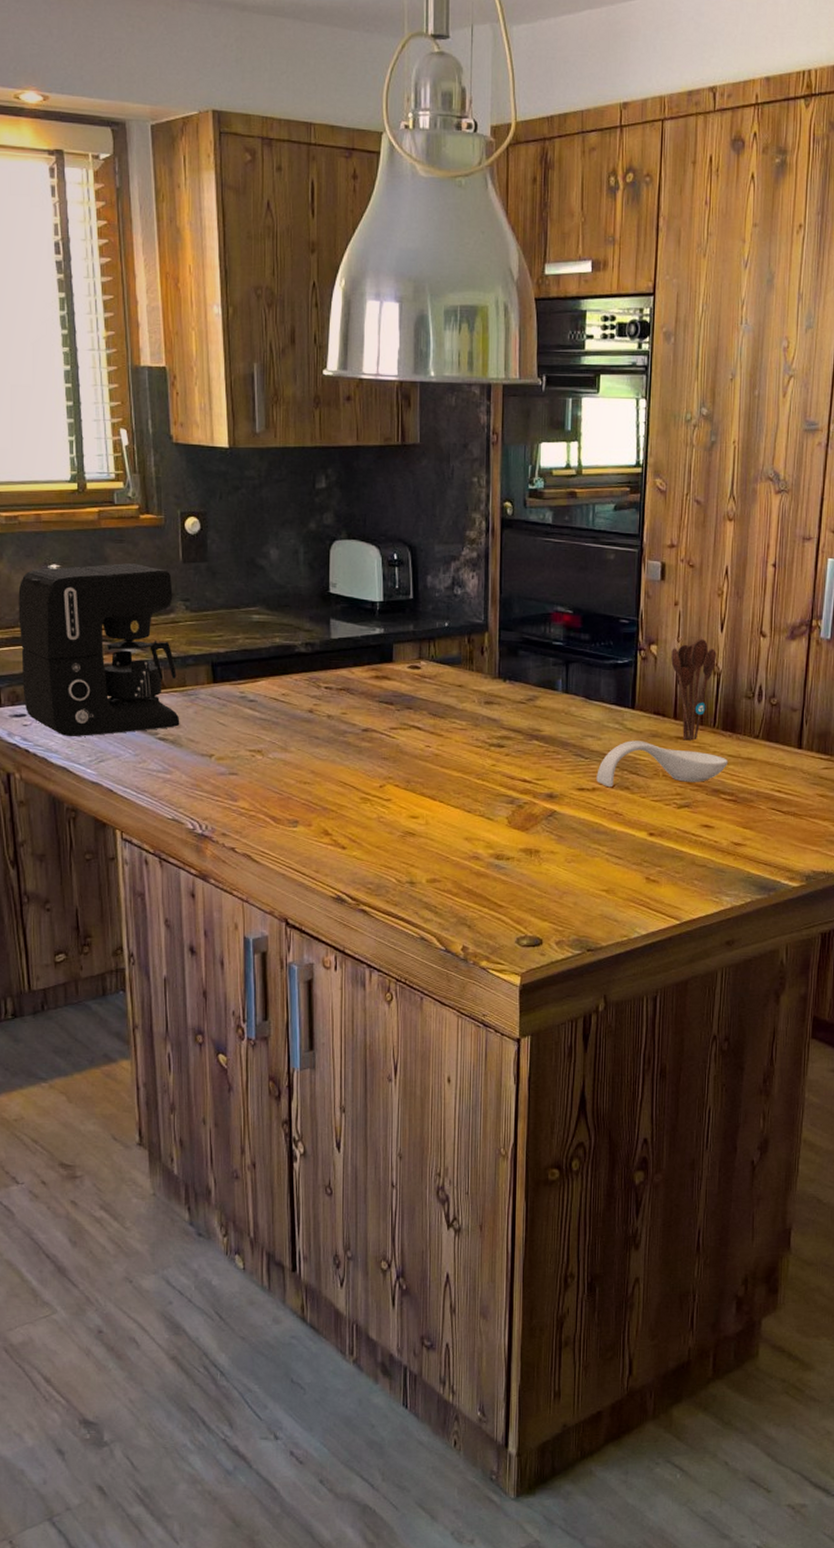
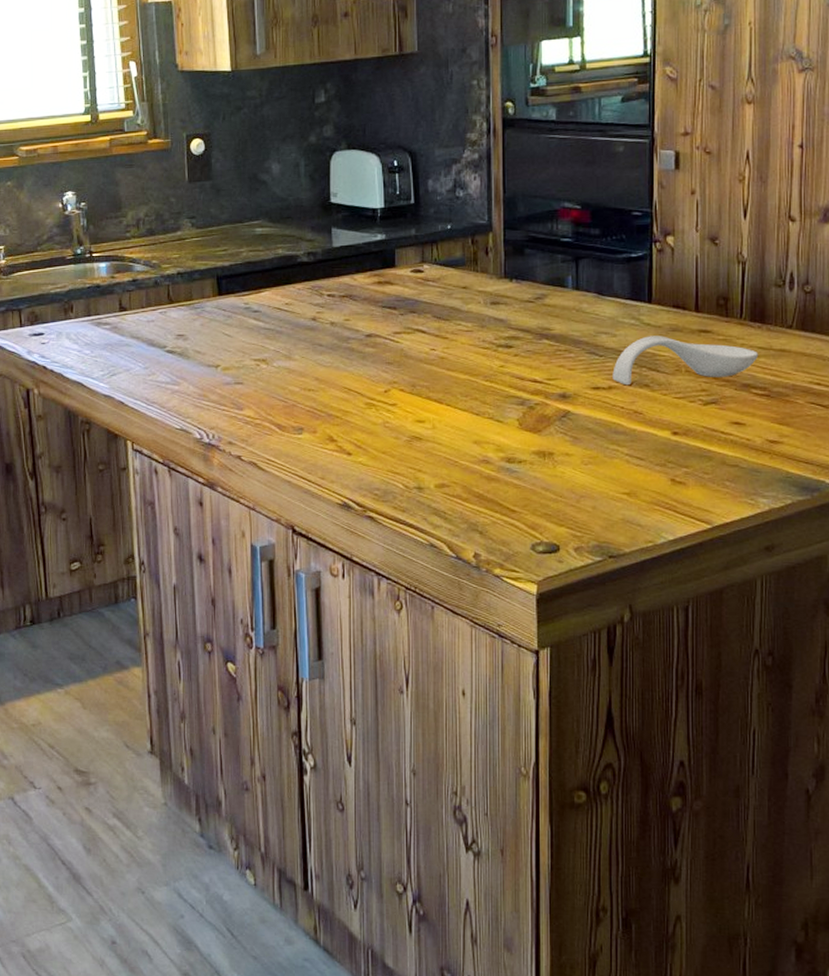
coffee maker: present [18,563,180,737] -> none [37,186,187,353]
utensil holder: present [671,638,717,741] -> none [690,226,740,334]

